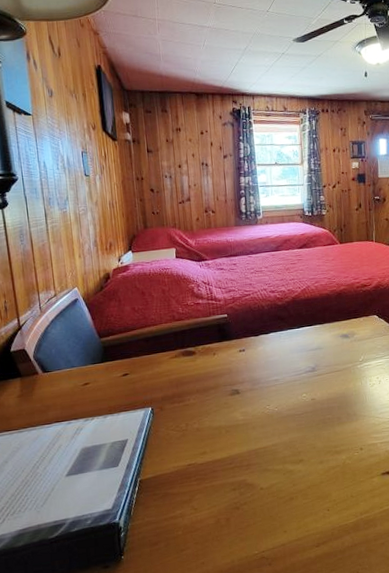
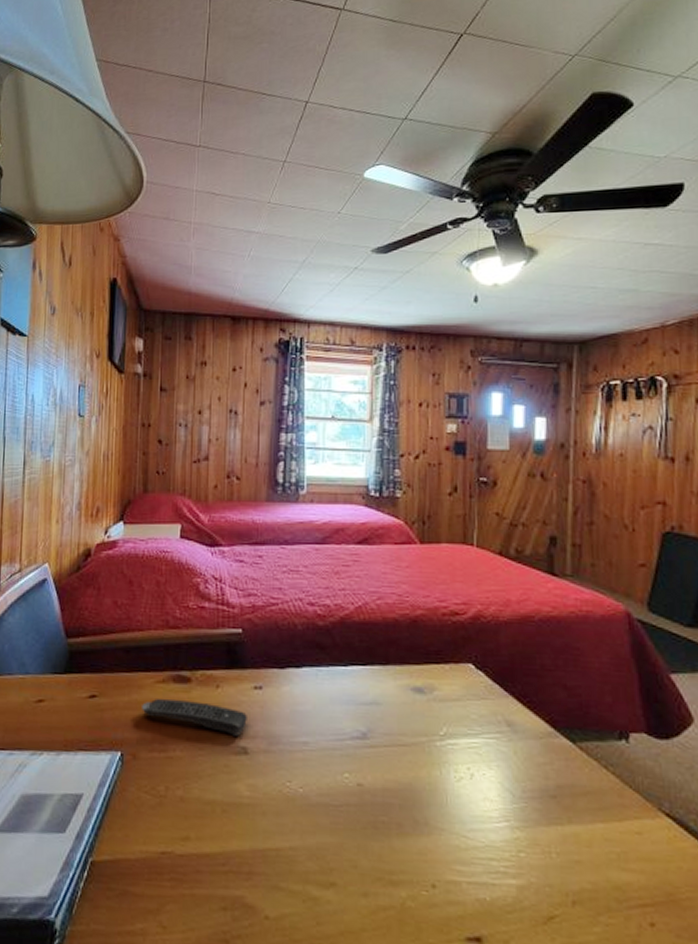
remote control: none [162,366,237,384] -> present [142,699,247,736]

